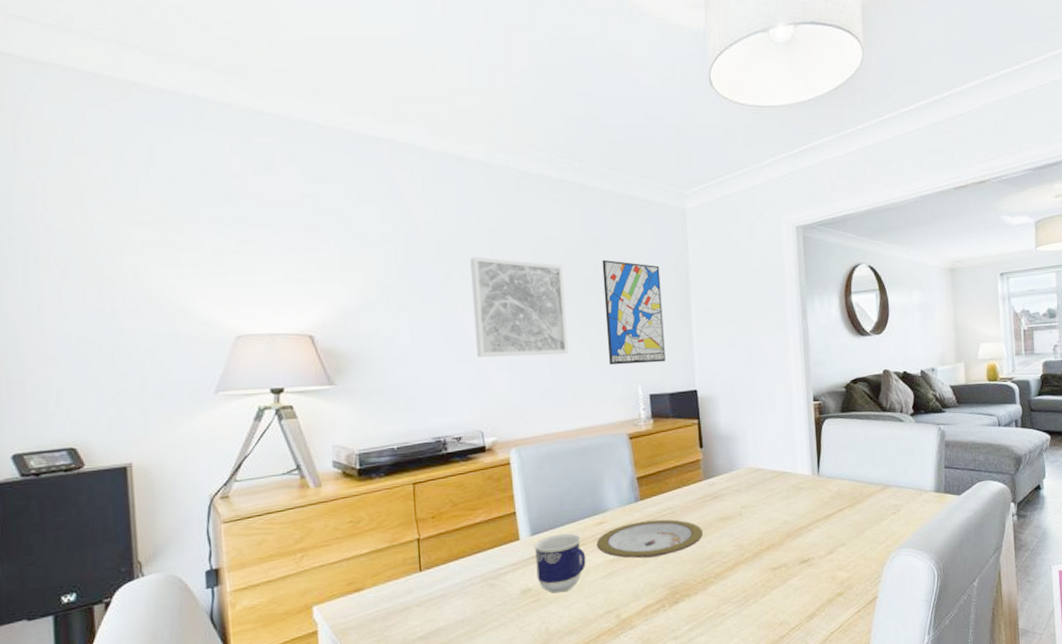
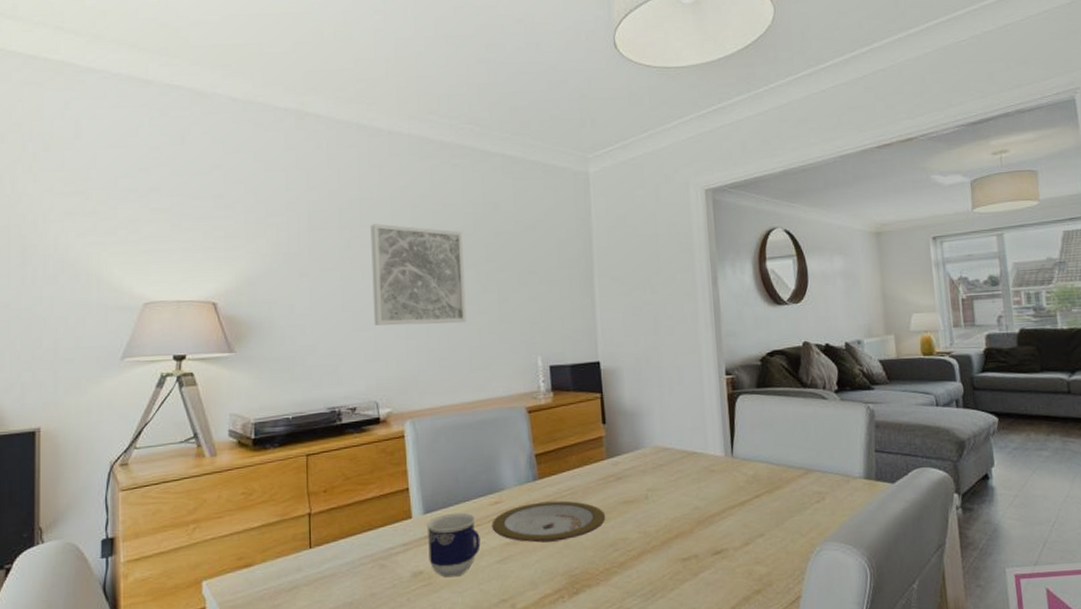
wall art: present [602,259,666,366] -> none [502,225,567,335]

